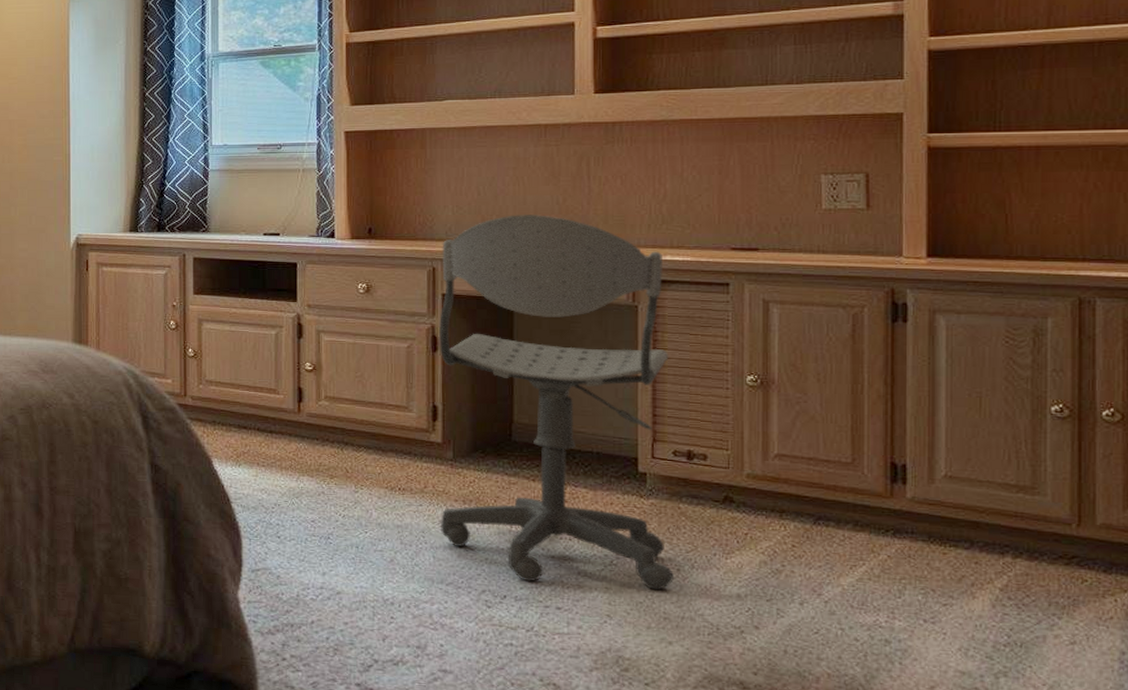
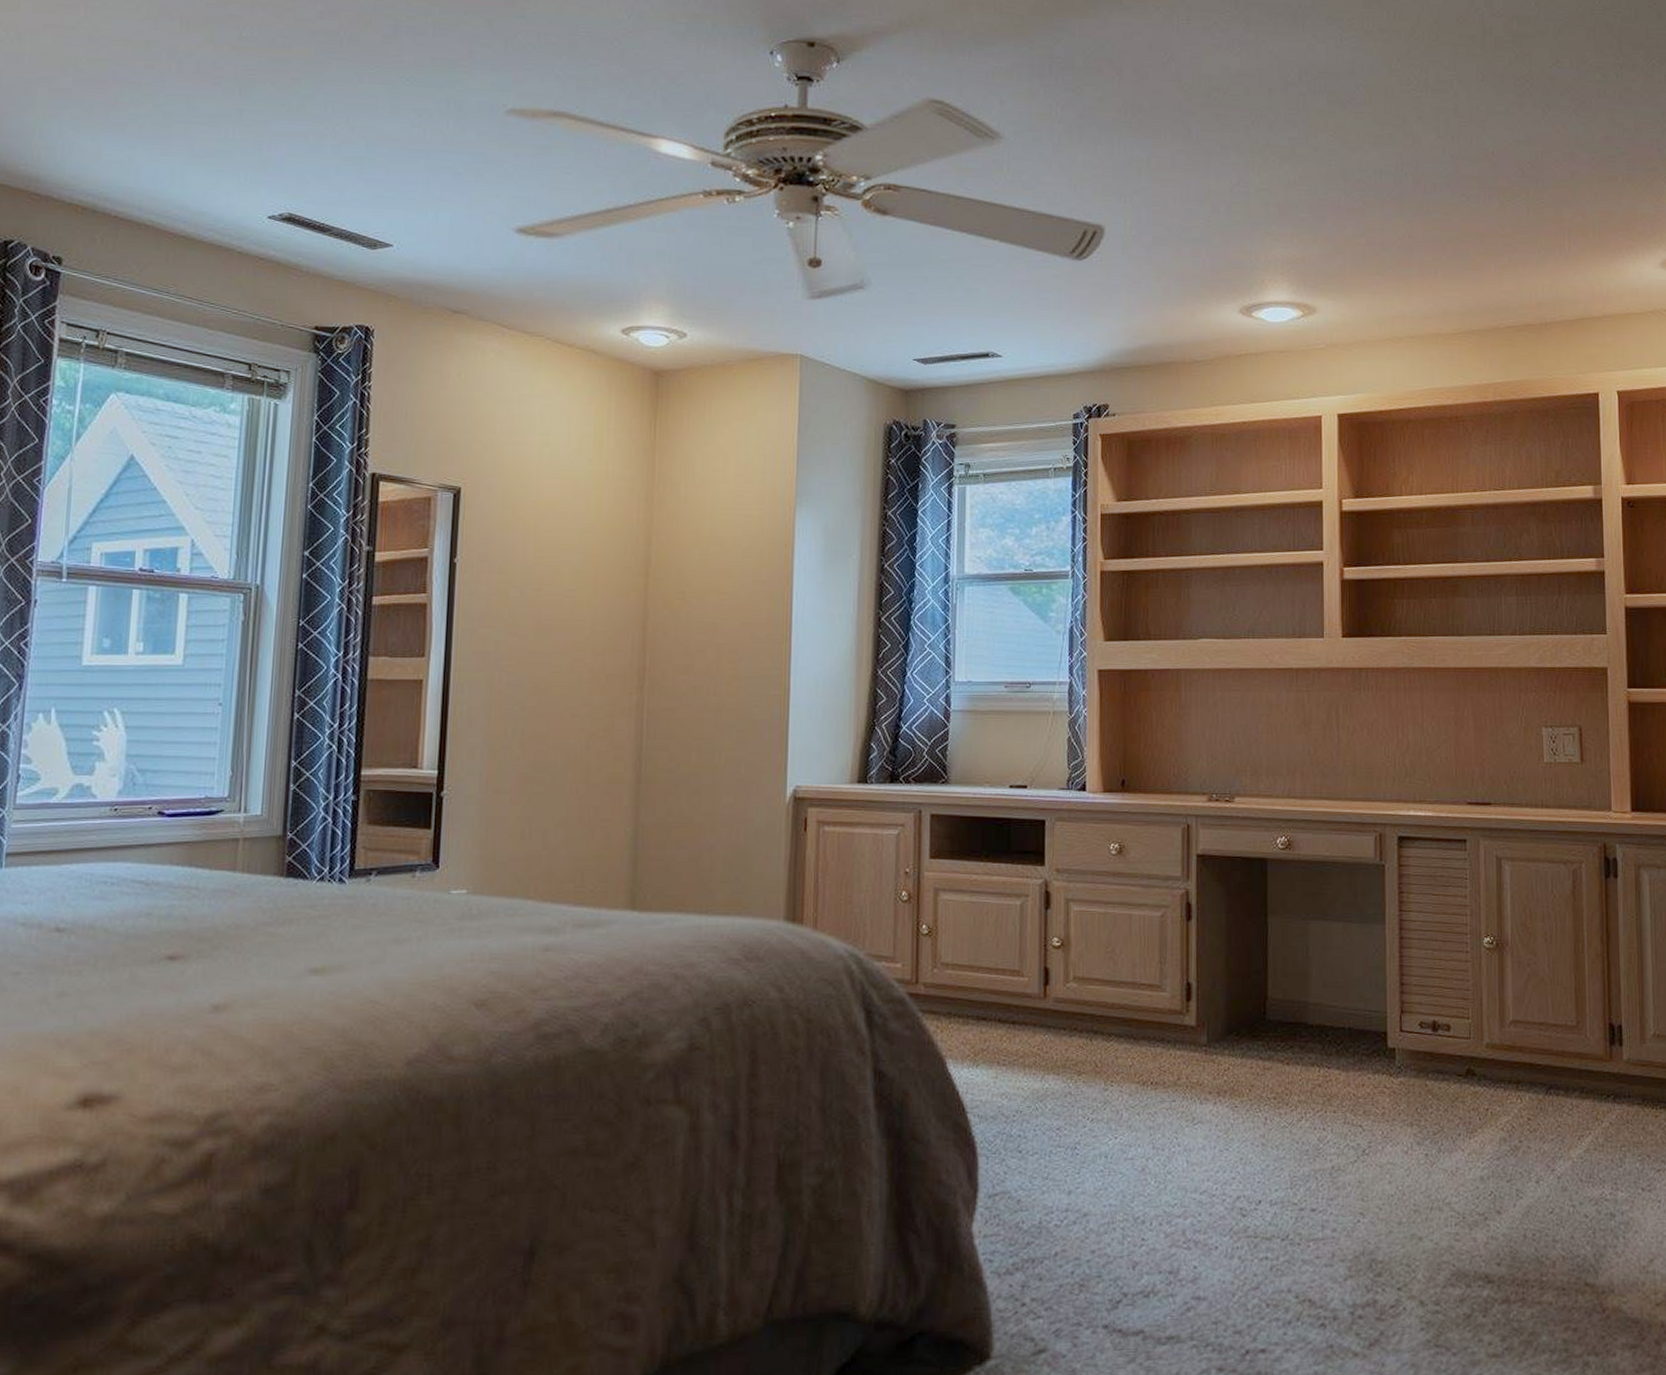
office chair: present [438,215,674,590] -> none [1192,766,1422,1182]

